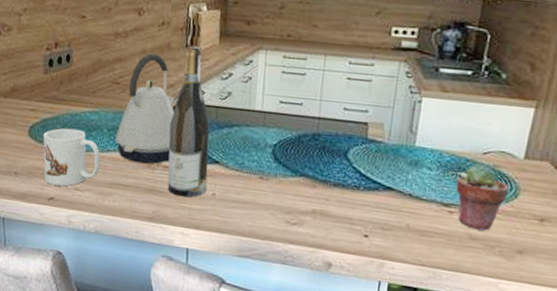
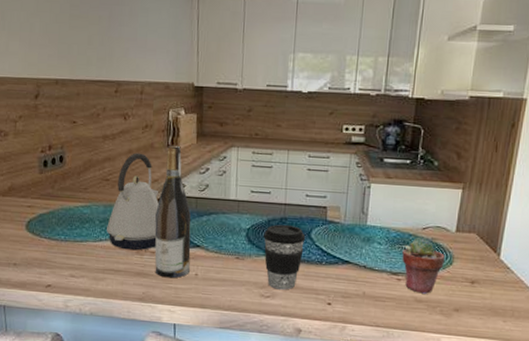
mug: present [43,128,101,186] -> none [40,221,94,274]
coffee cup: none [292,141,342,217] -> present [263,224,306,290]

